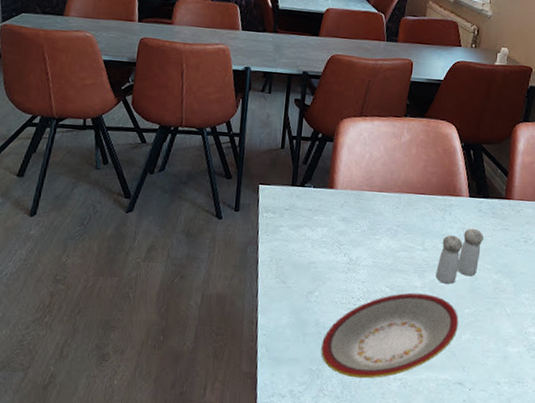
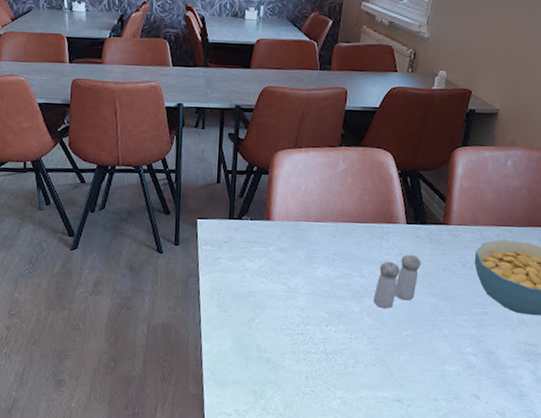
plate: present [321,292,459,379] -> none [263,317,397,398]

